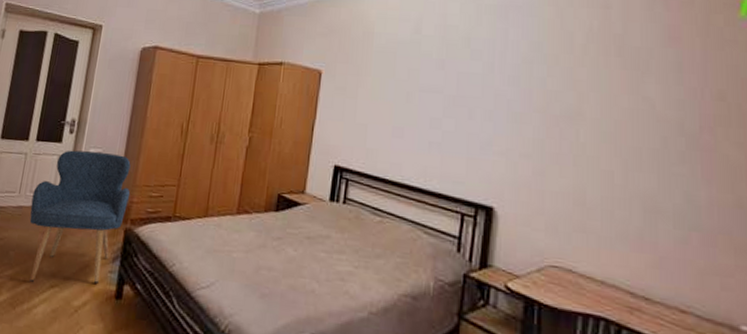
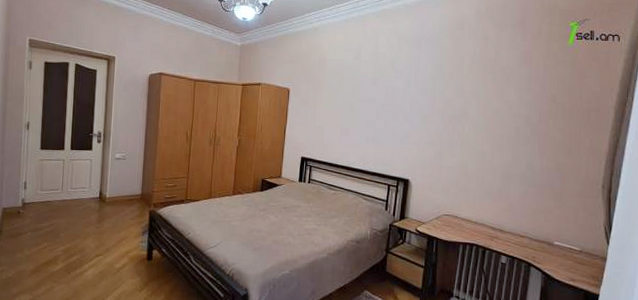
chair: present [29,150,131,283] -> none [72,155,151,254]

